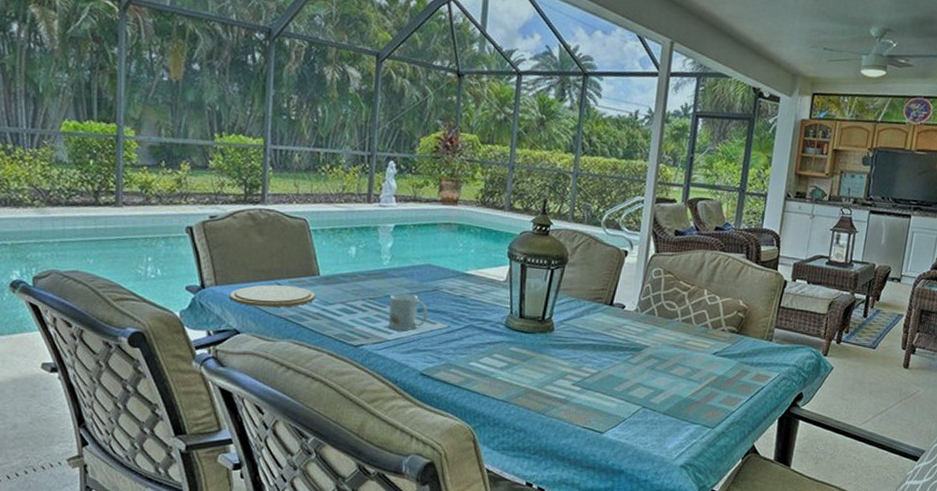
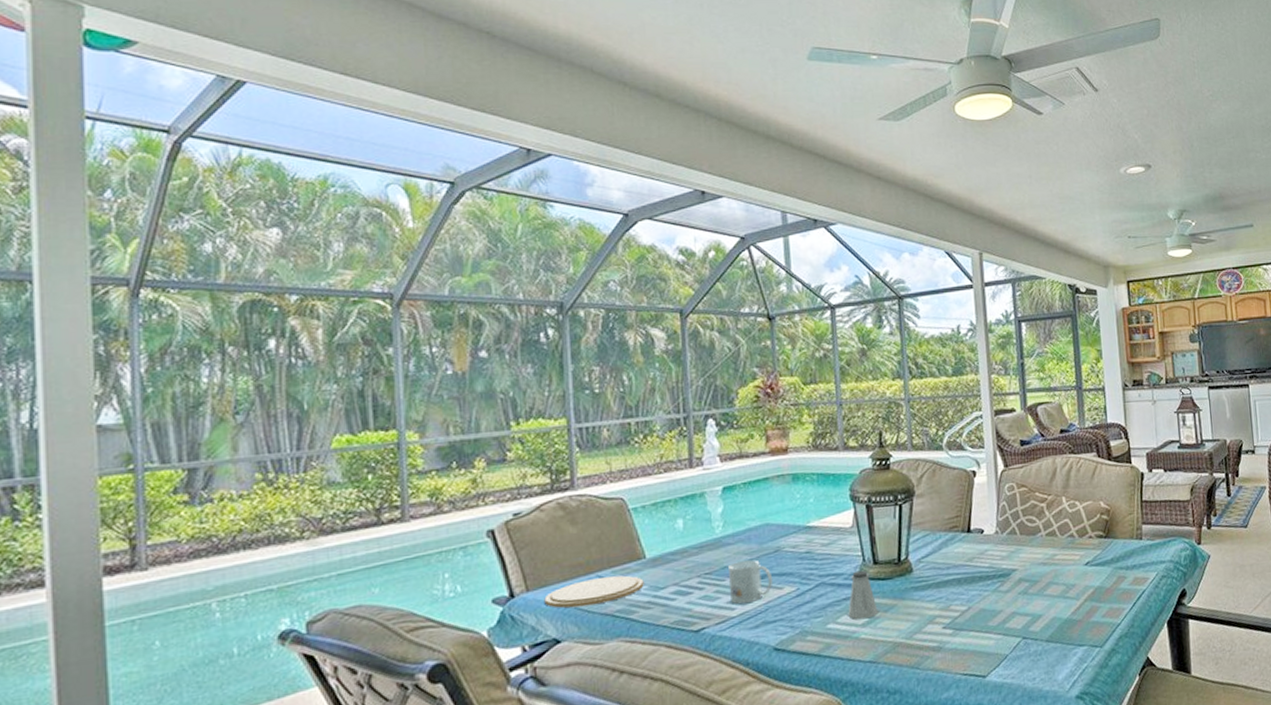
saltshaker: none [490,320,517,364] -> present [848,570,878,620]

